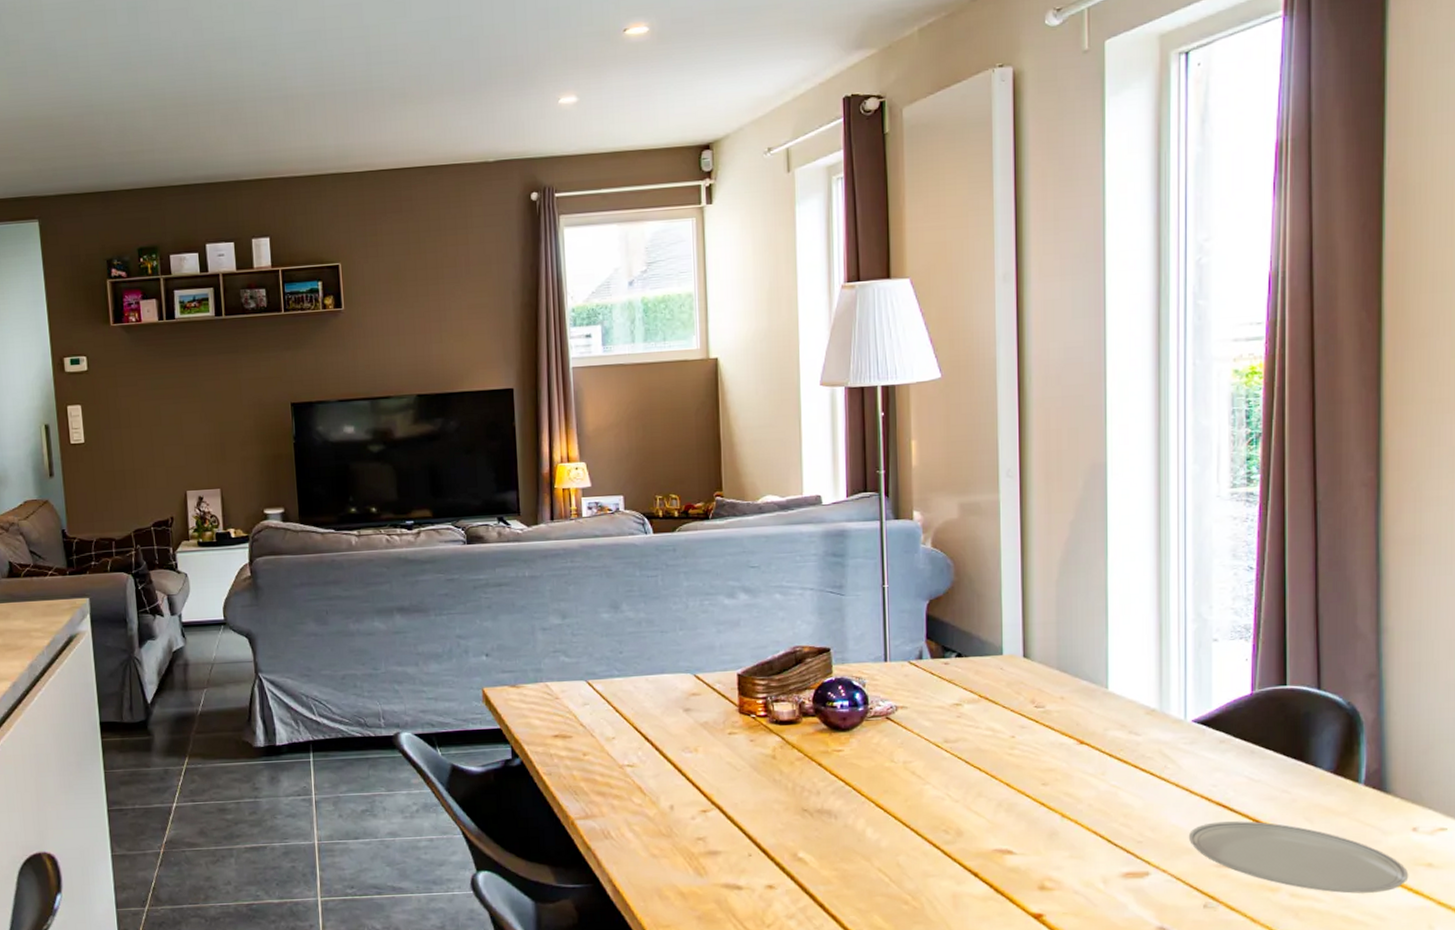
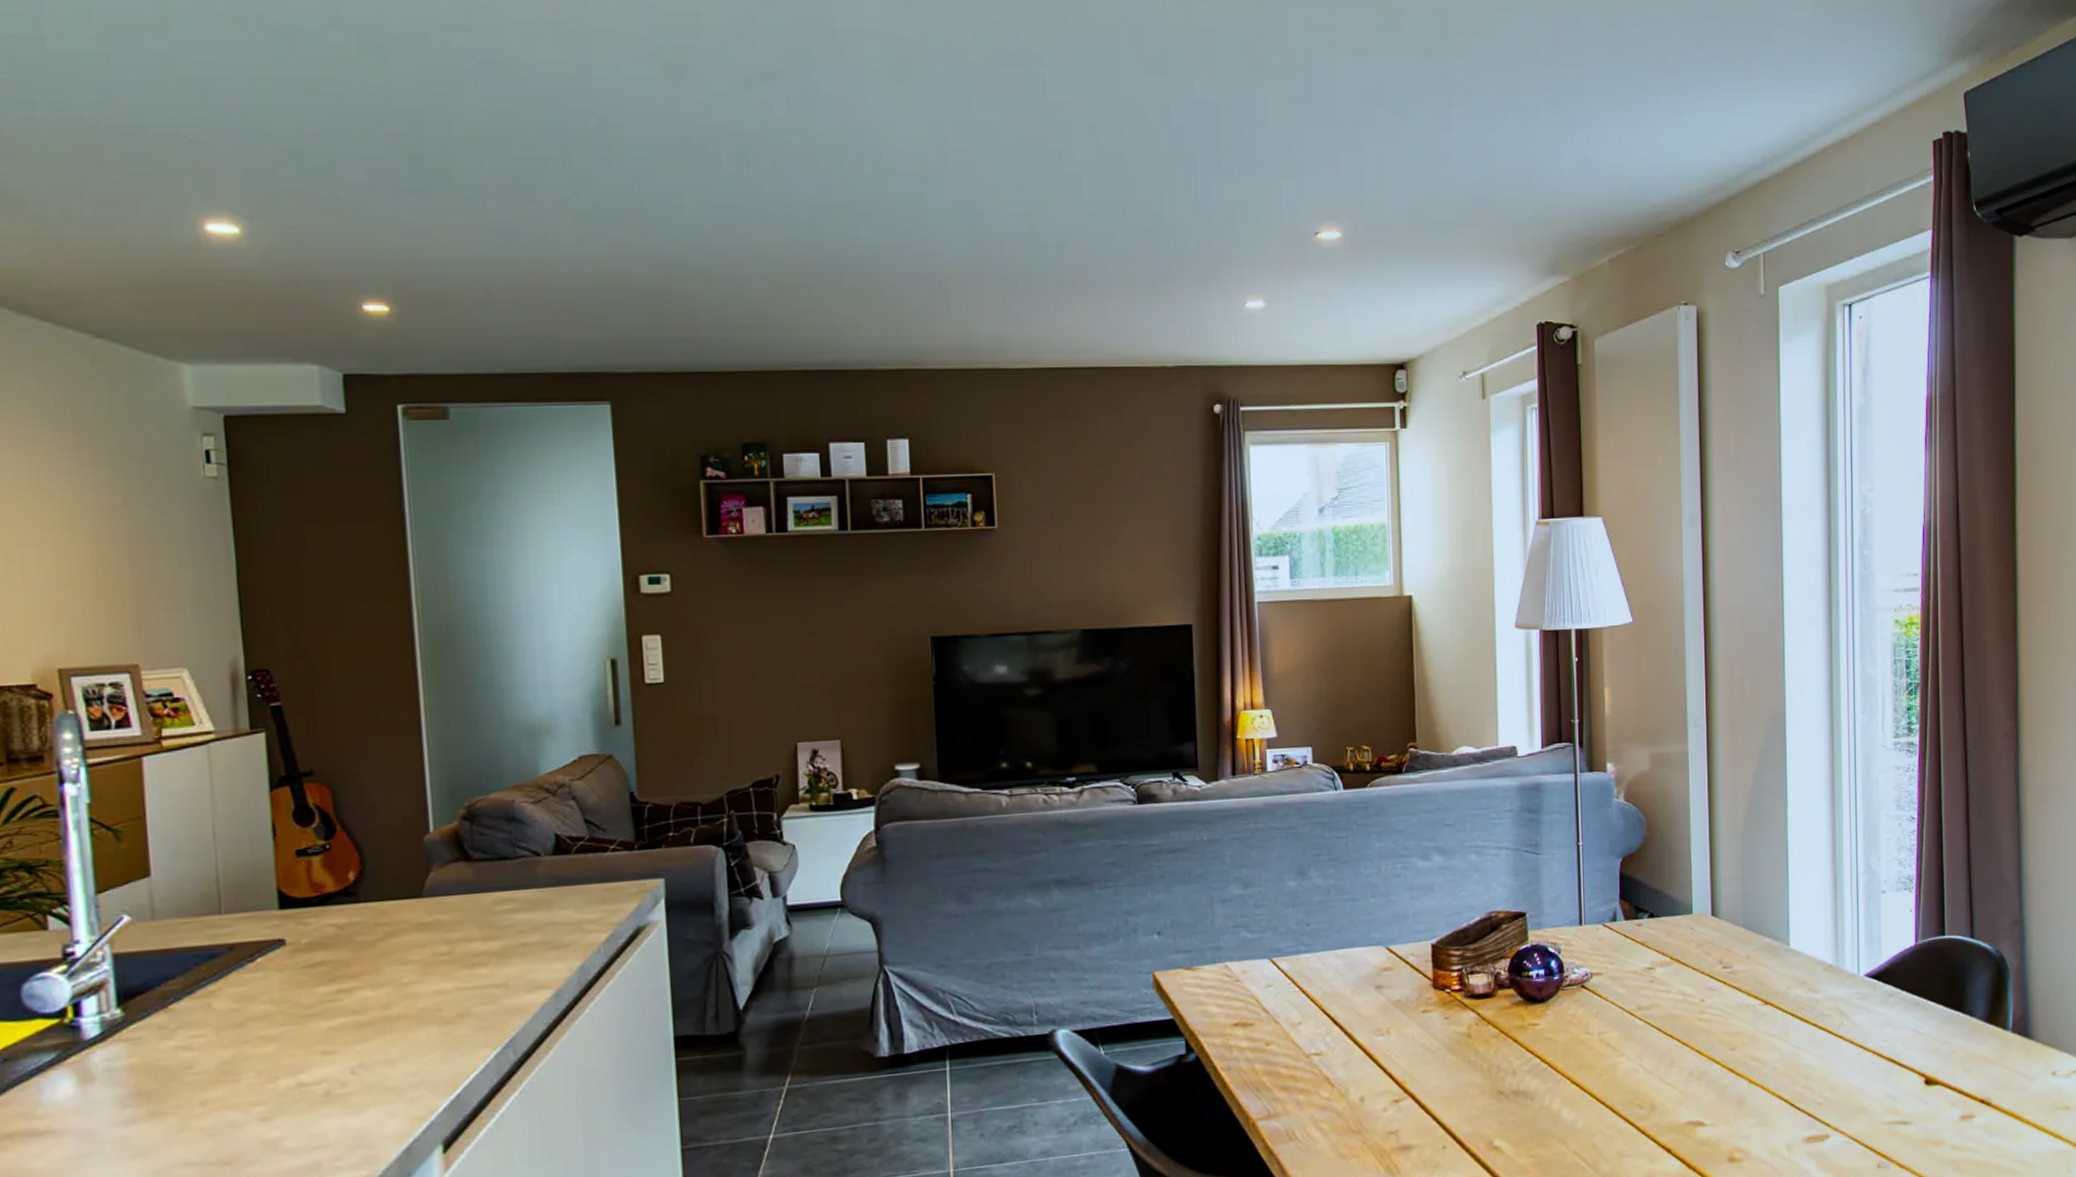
plate: present [1188,821,1409,894] -> none [1863,1075,2050,1142]

